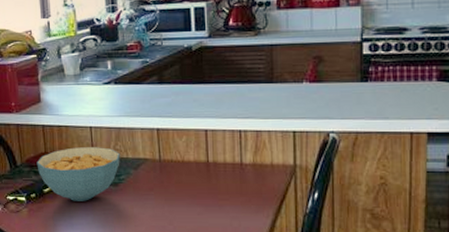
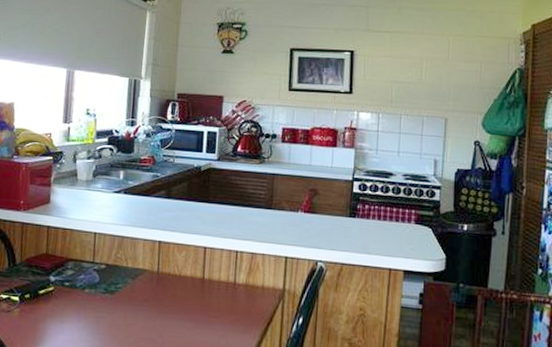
cereal bowl: present [36,147,120,201] -> none [36,251,120,307]

